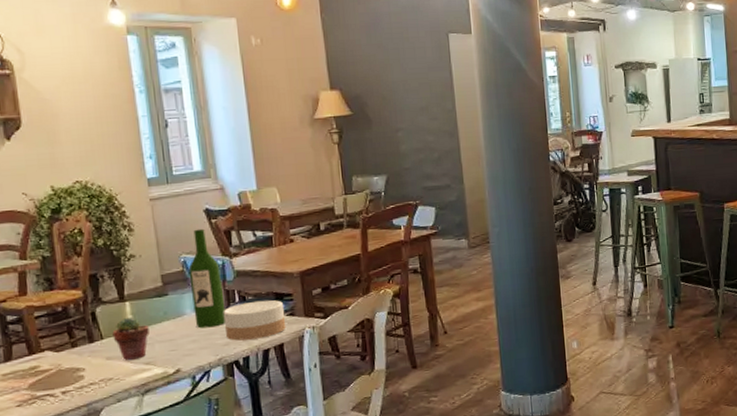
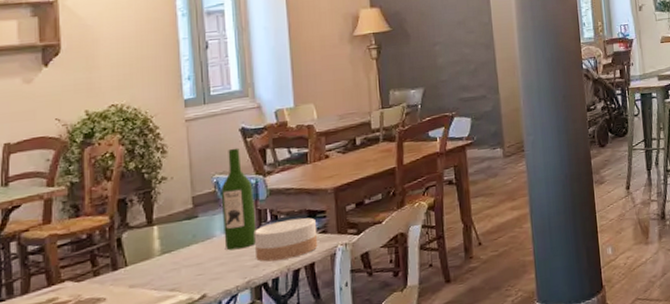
potted succulent: present [112,317,150,361] -> none [137,241,176,288]

